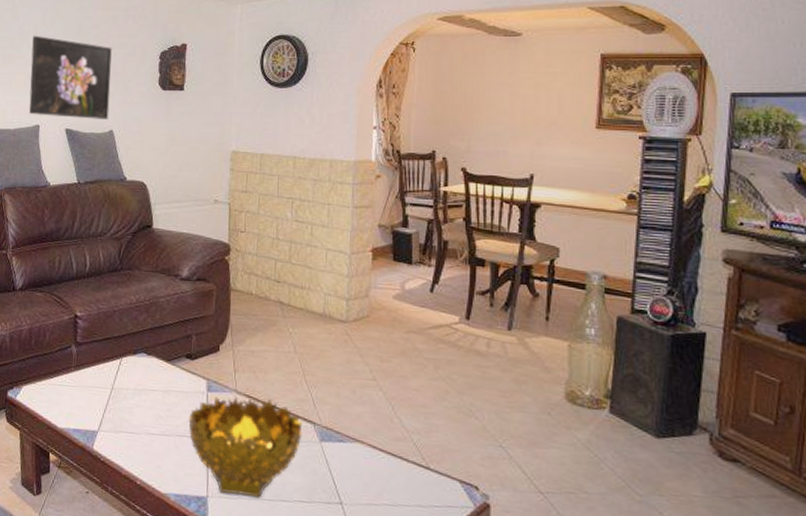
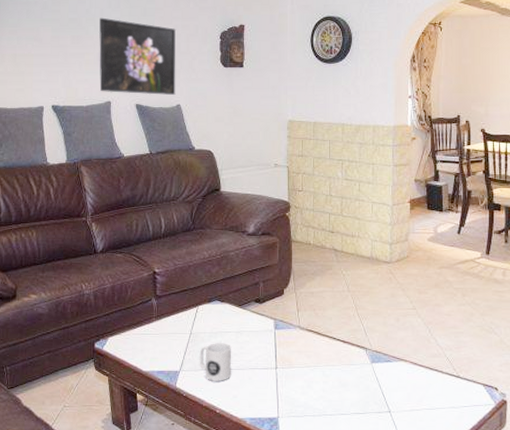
mug: none [120,401,158,448] -> present [199,343,232,381]
decorative bowl: present [188,396,303,498] -> none [259,331,356,414]

